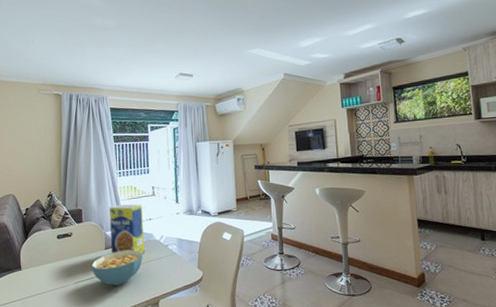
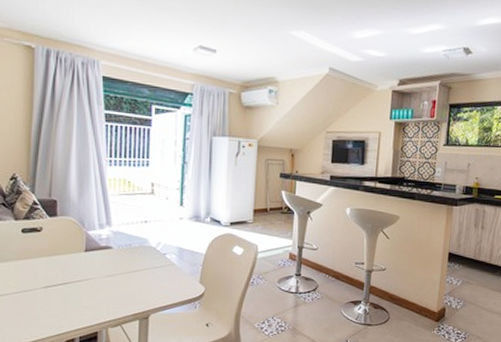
cereal bowl: present [91,249,144,286] -> none [66,254,134,294]
legume: present [109,204,144,254] -> none [93,199,137,260]

